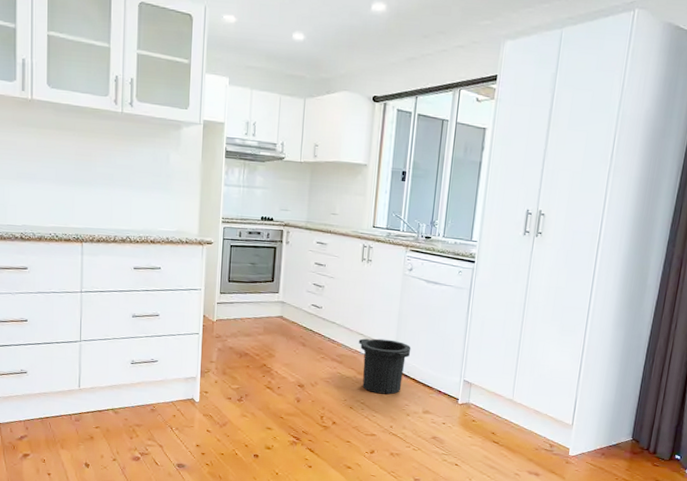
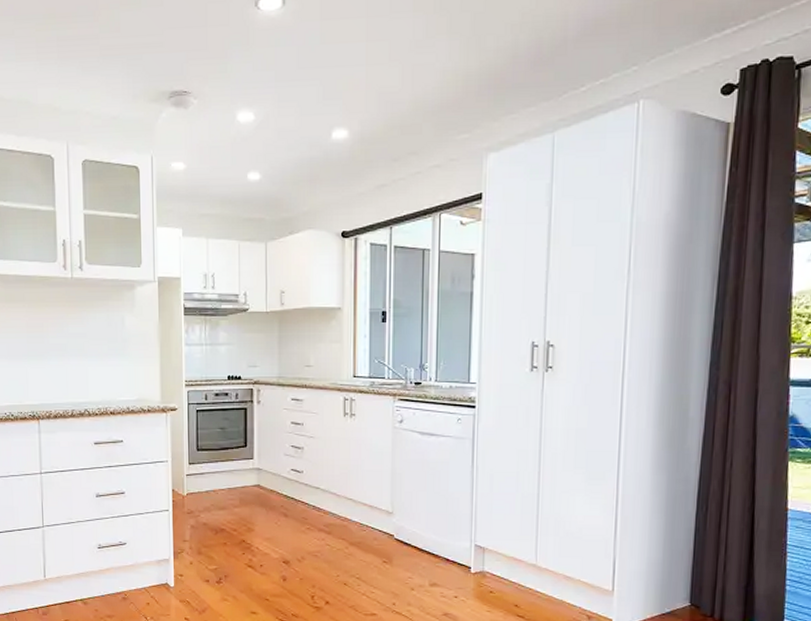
trash can: present [358,338,411,395] -> none [347,503,410,567]

